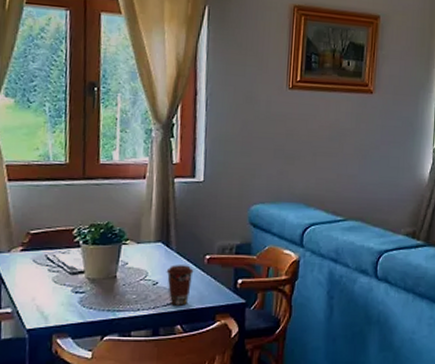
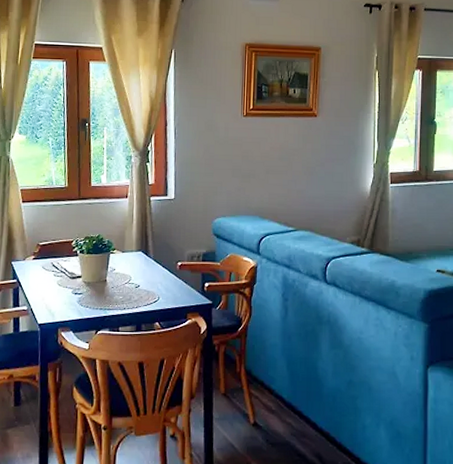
coffee cup: present [166,265,194,306] -> none [146,270,168,305]

